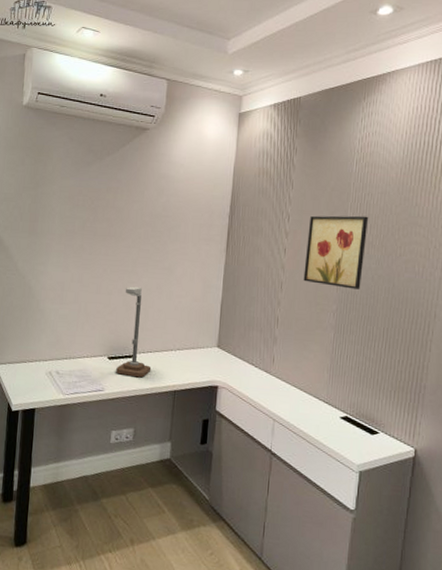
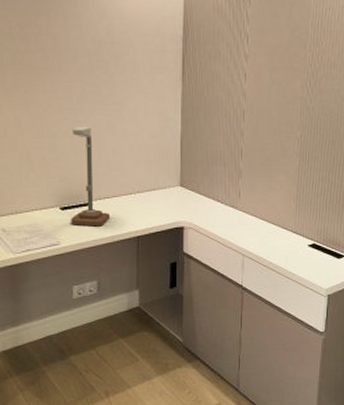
wall art: present [303,215,369,290] -> none [266,33,331,113]

